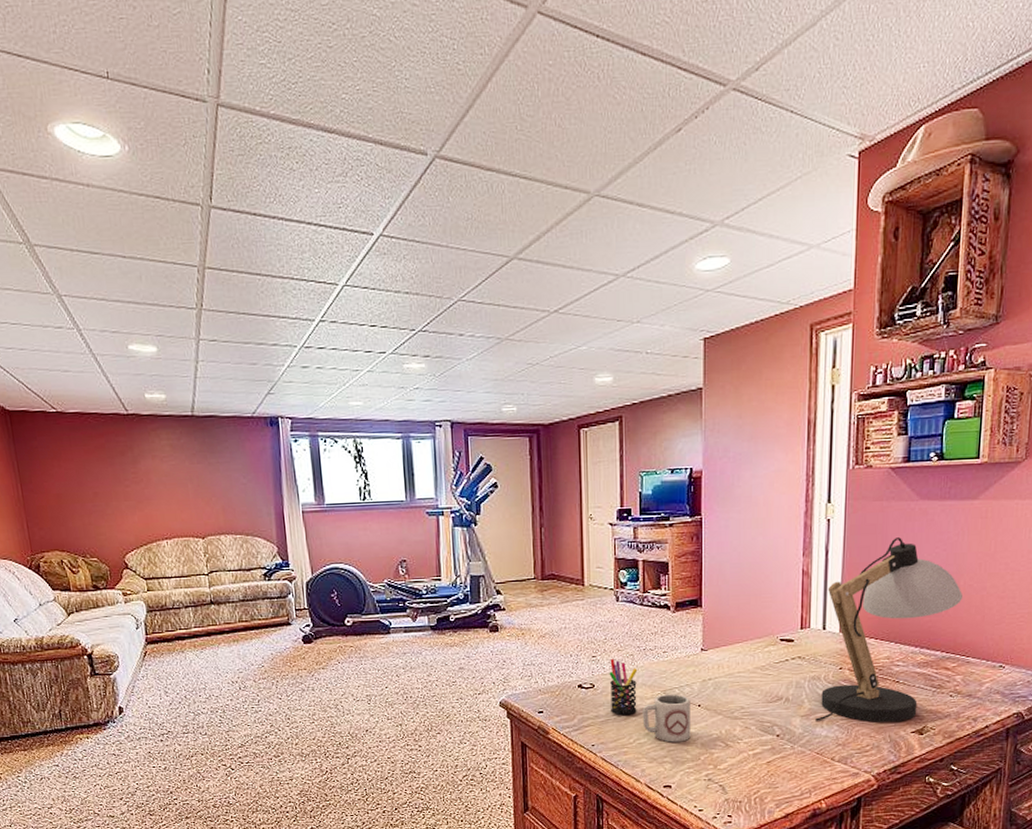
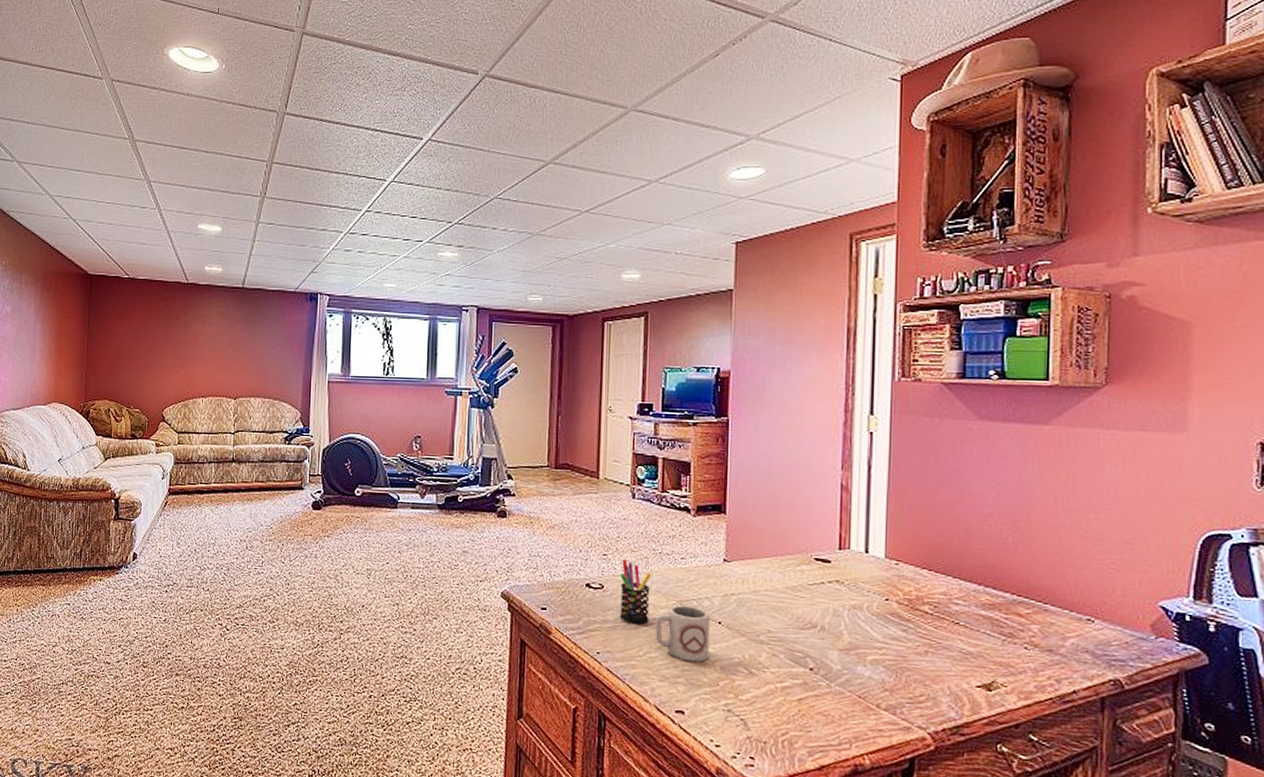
desk lamp: present [815,537,962,722] -> none [857,459,1035,672]

